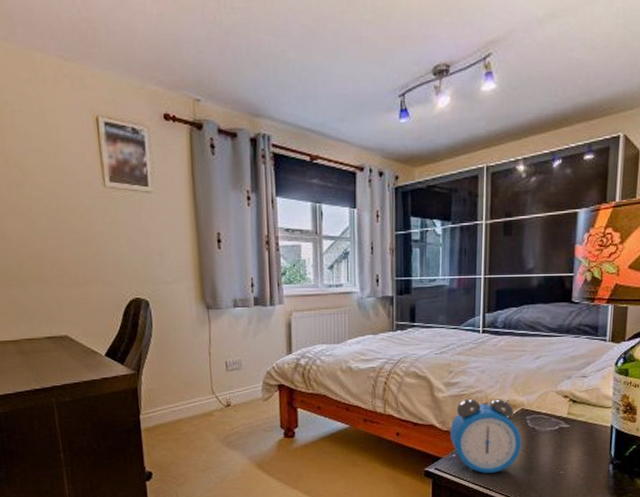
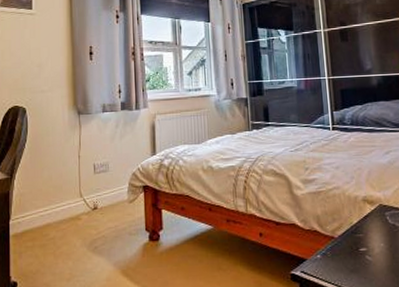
alarm clock: present [450,398,522,474] -> none [312,195,386,276]

